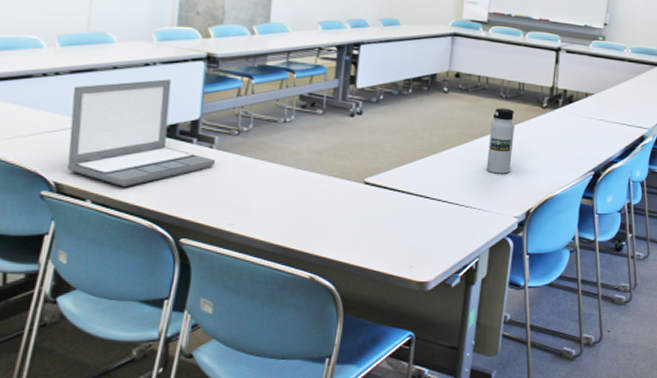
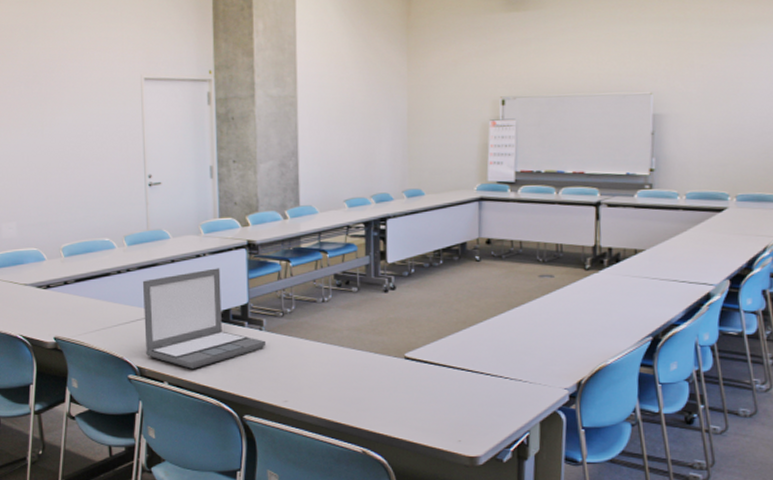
water bottle: present [486,108,515,174] -> none [528,272,557,344]

